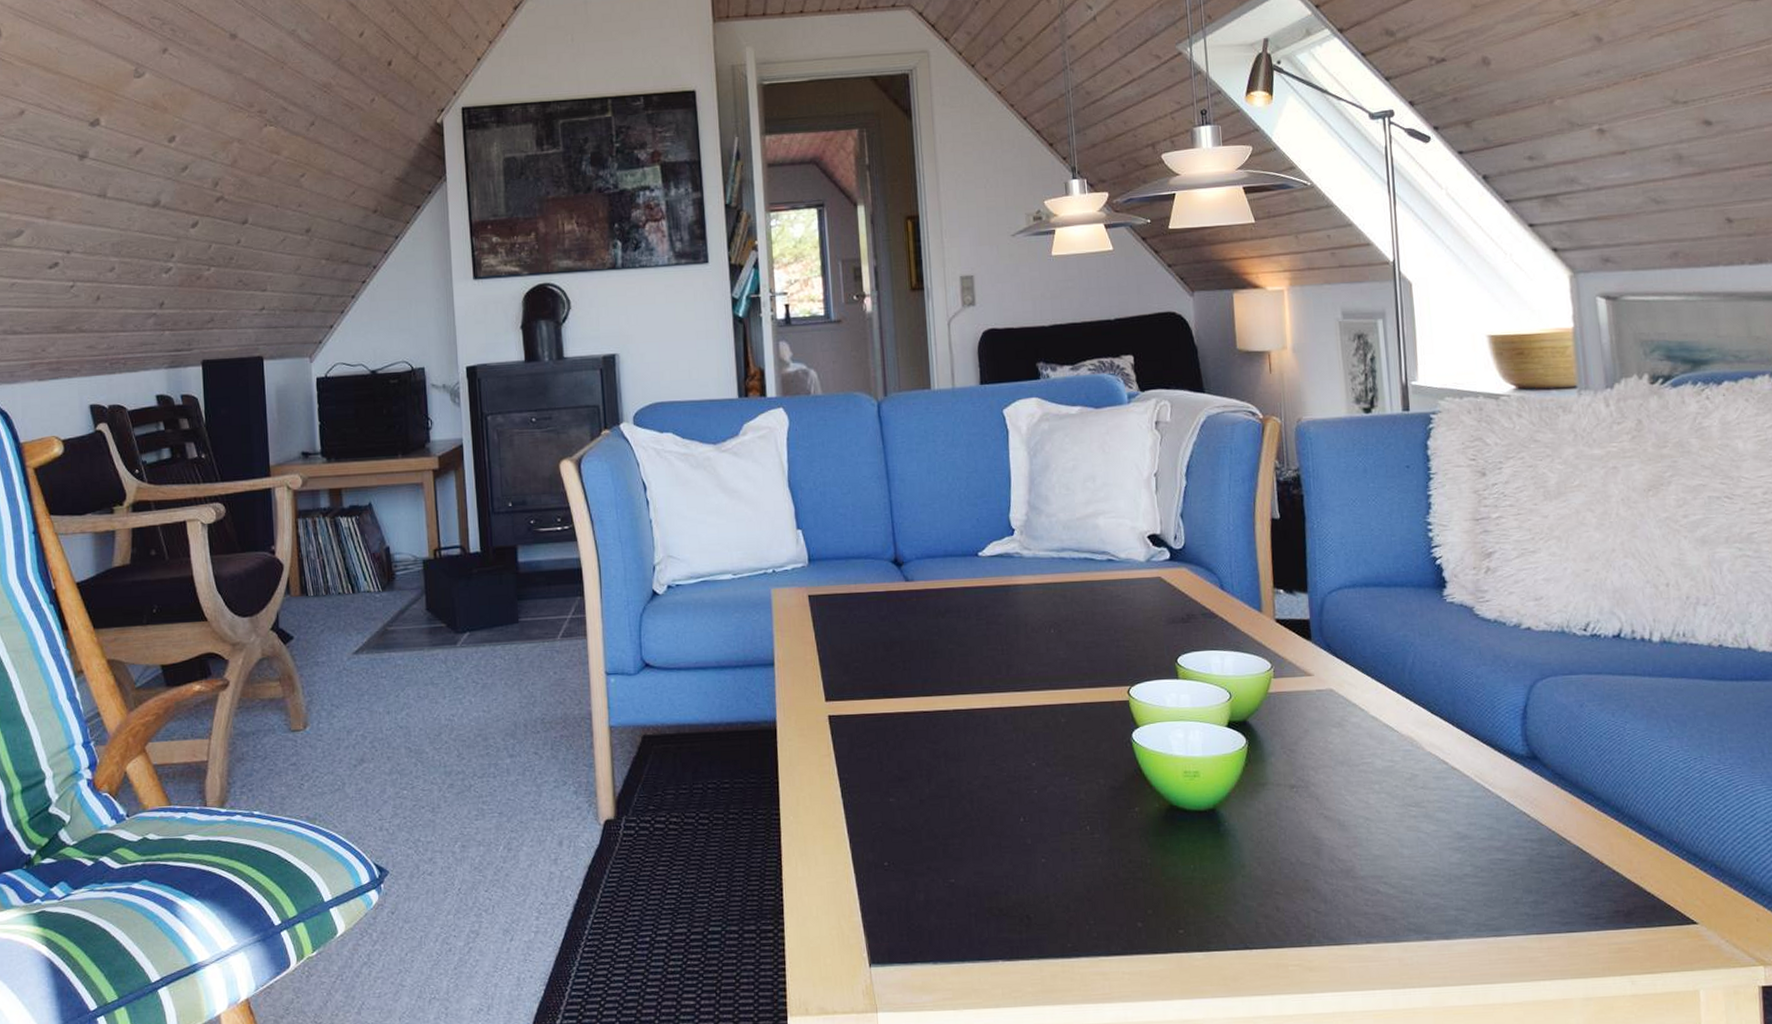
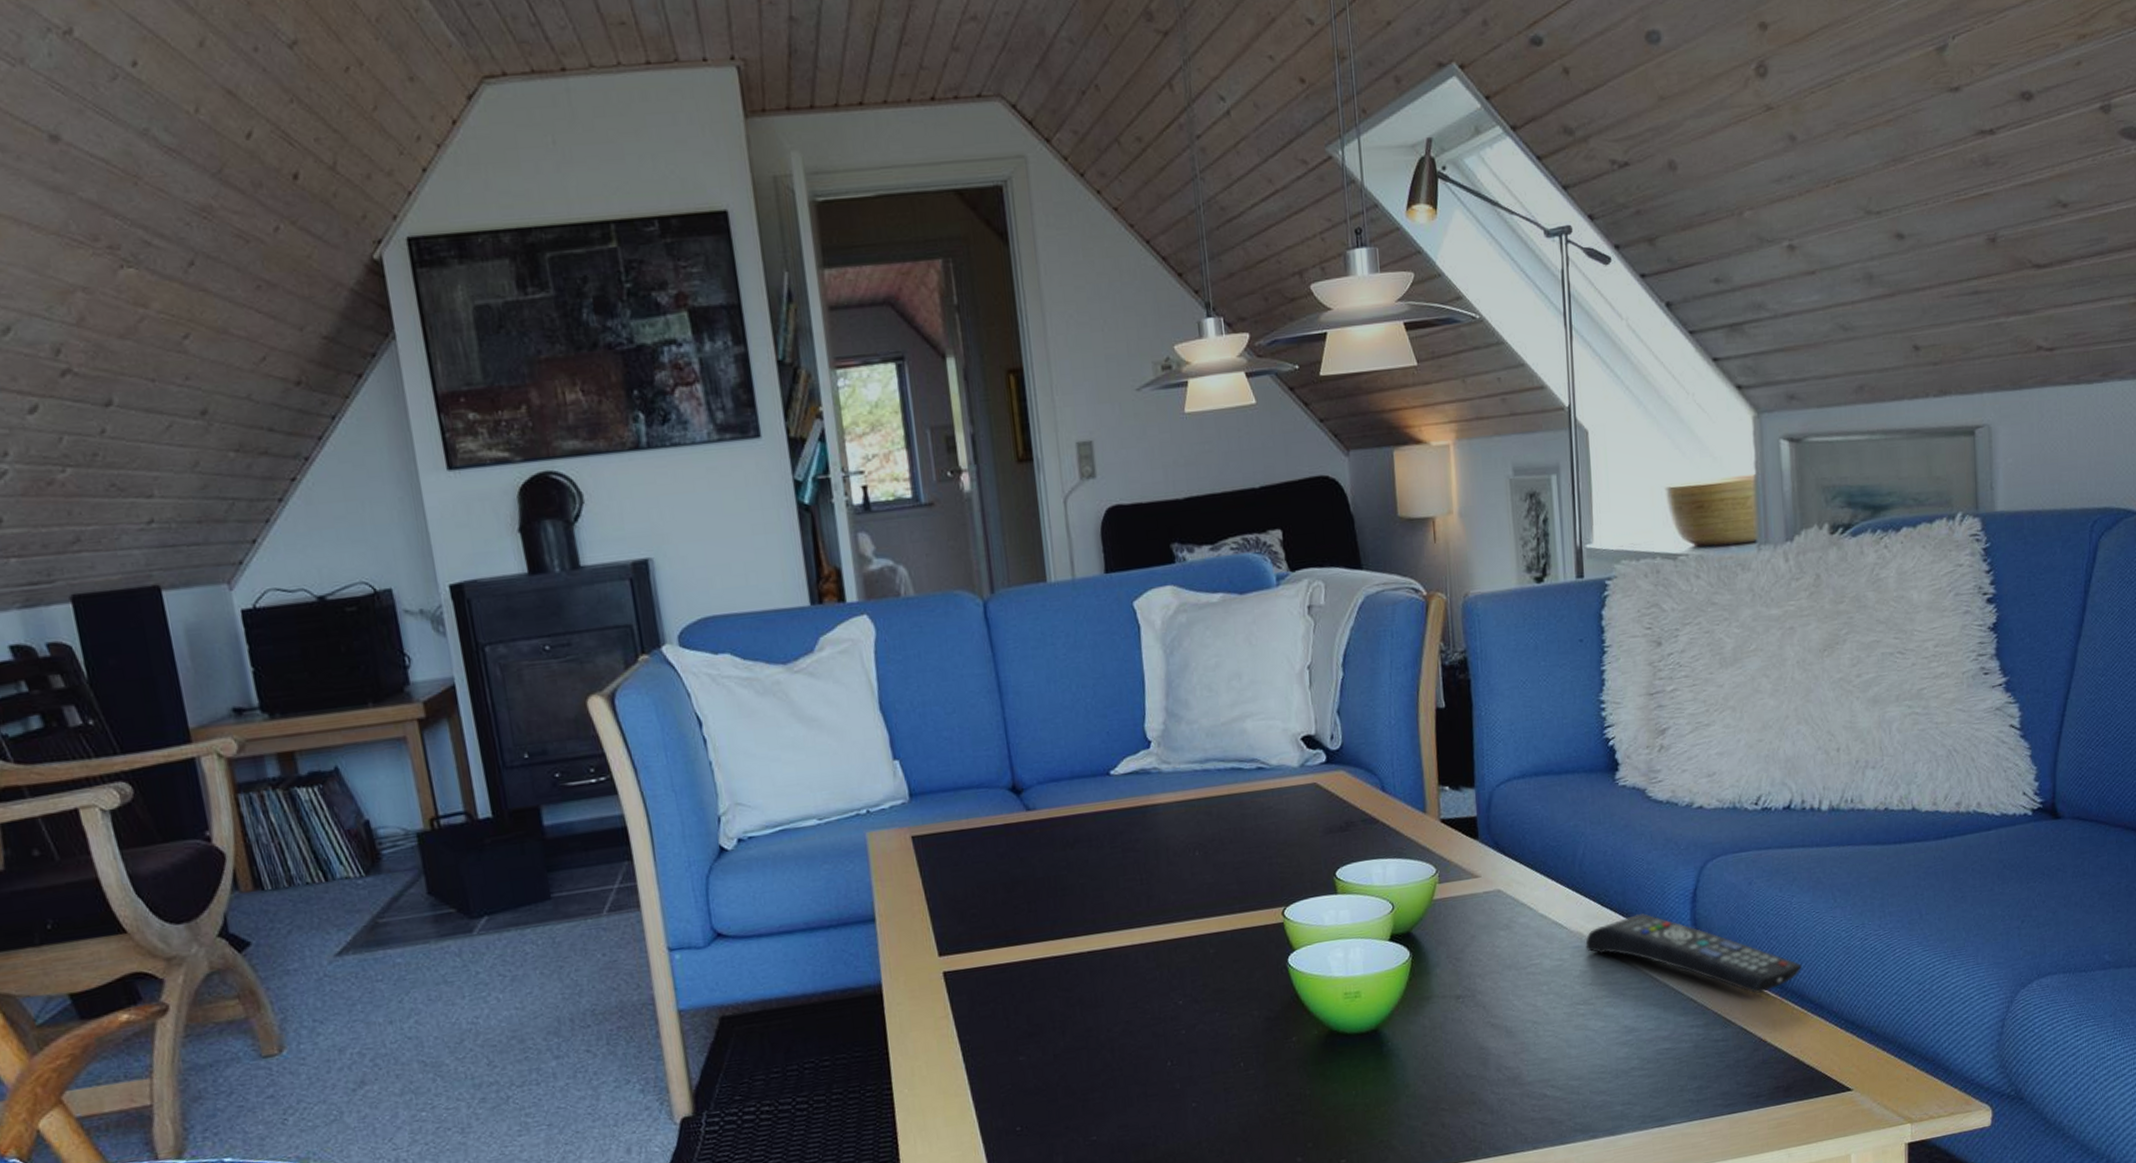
remote control: none [1416,725,1639,815] -> present [1585,913,1802,994]

